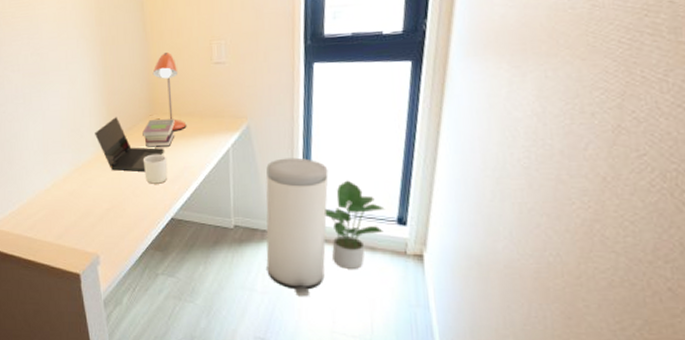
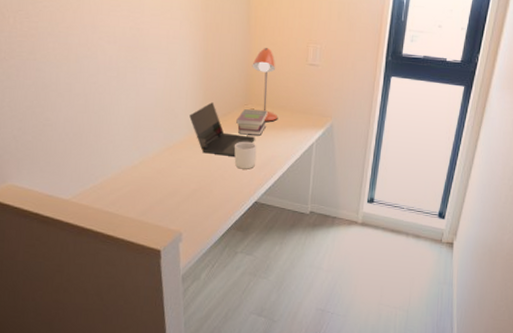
pedal bin: present [266,157,328,296] -> none [333,156,392,274]
potted plant: present [325,180,385,269] -> none [385,179,431,253]

